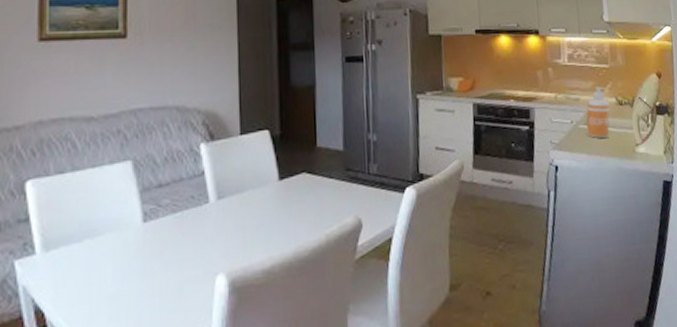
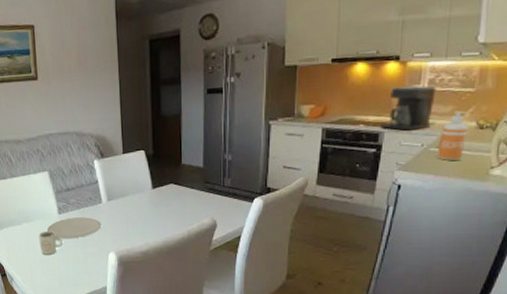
mug: none [109,249,146,287] -> present [38,231,63,255]
plate: none [122,224,208,260] -> present [46,217,102,239]
coffee maker: none [530,60,576,107] -> present [380,85,436,131]

